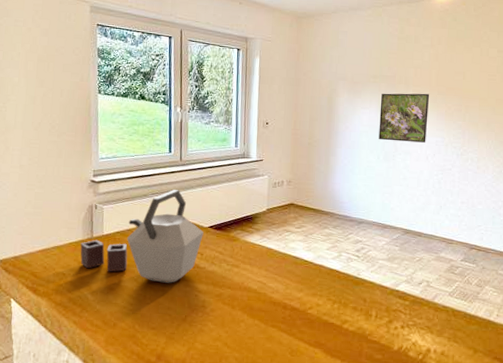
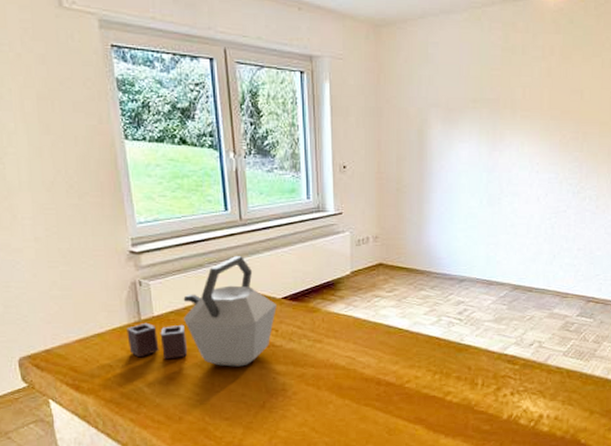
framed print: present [379,93,430,143] -> none [481,119,541,181]

